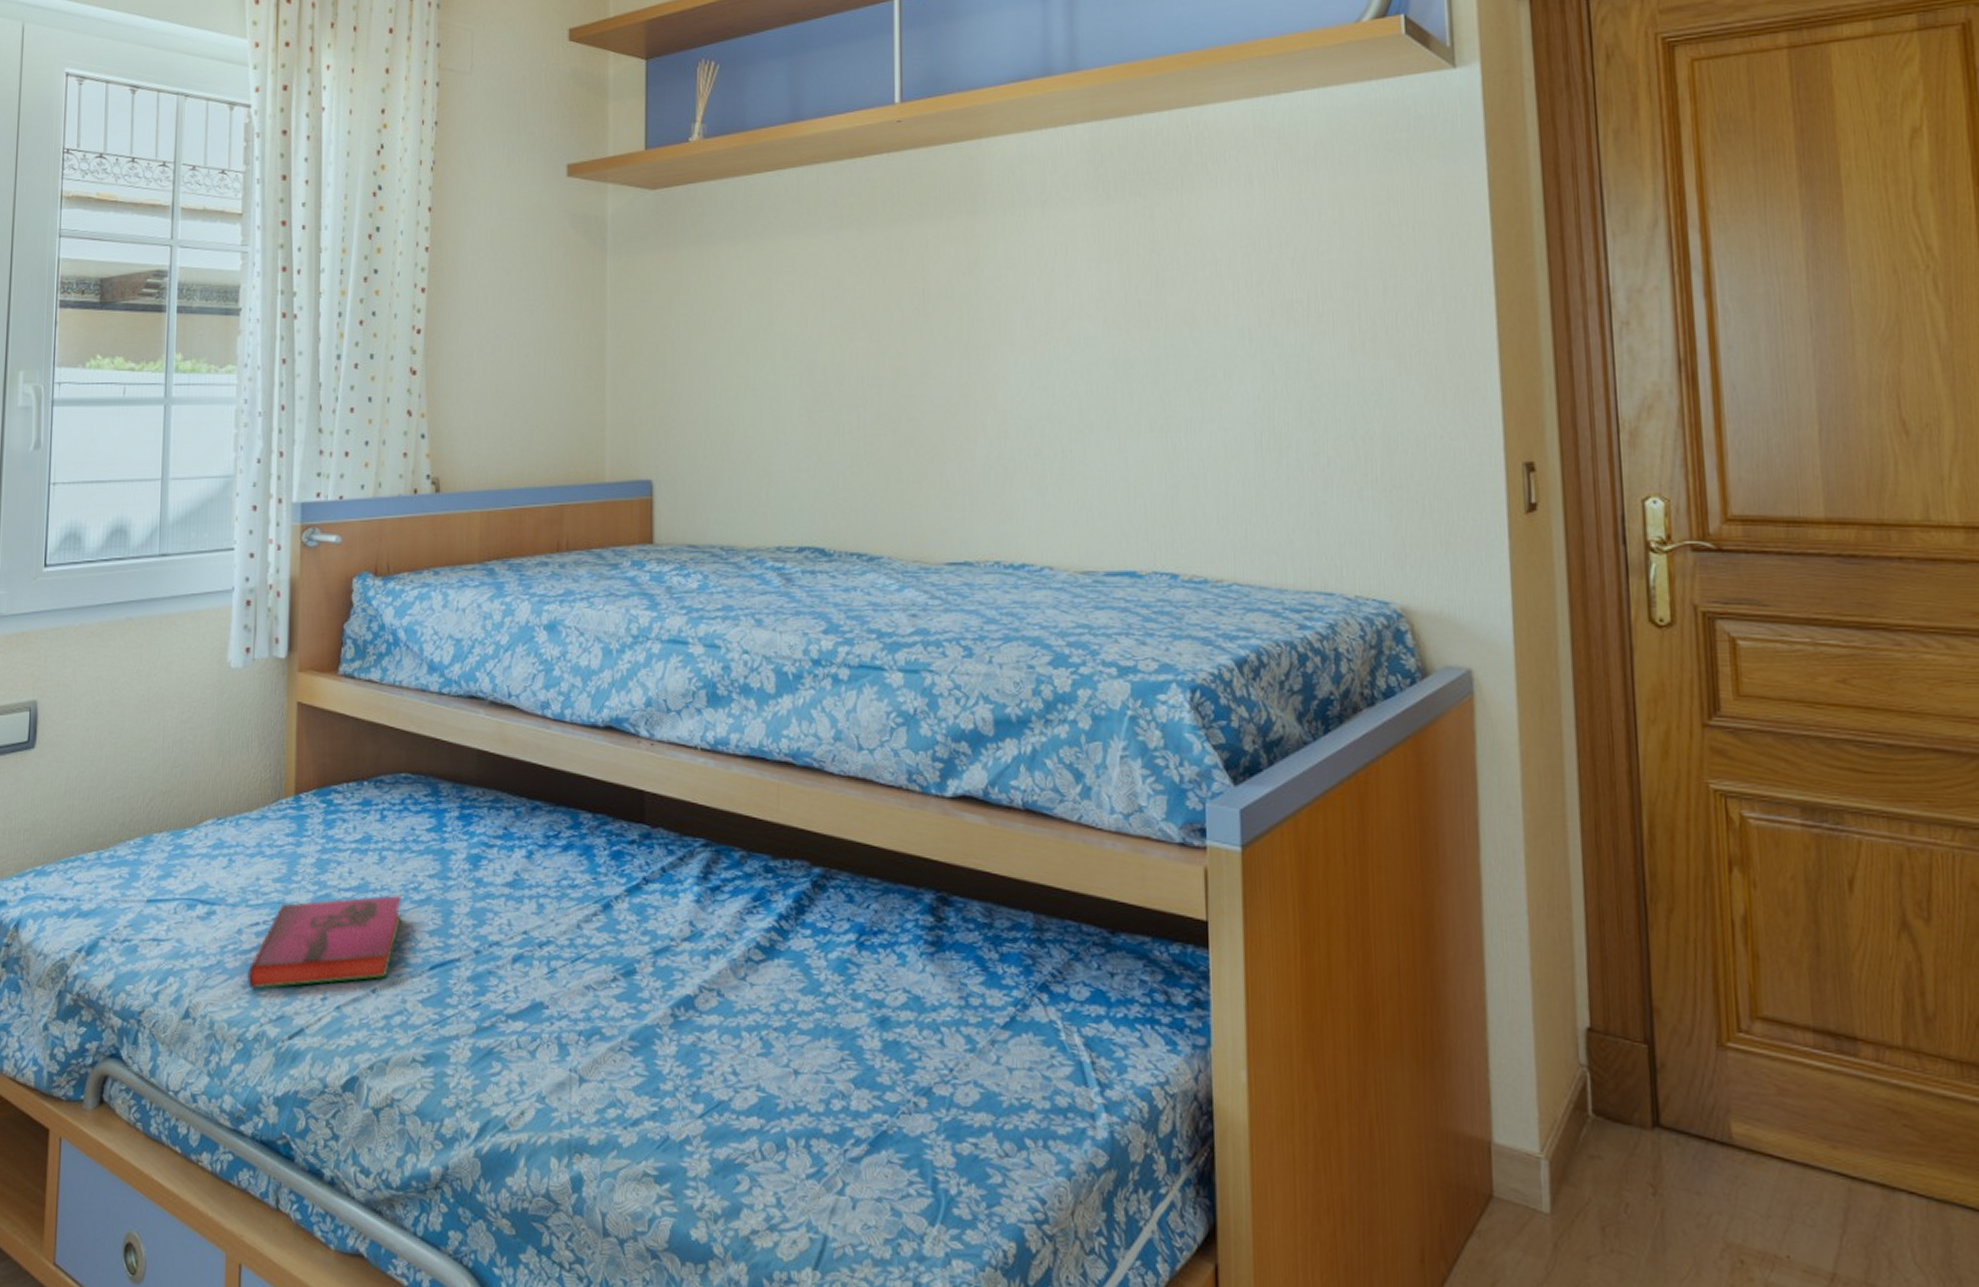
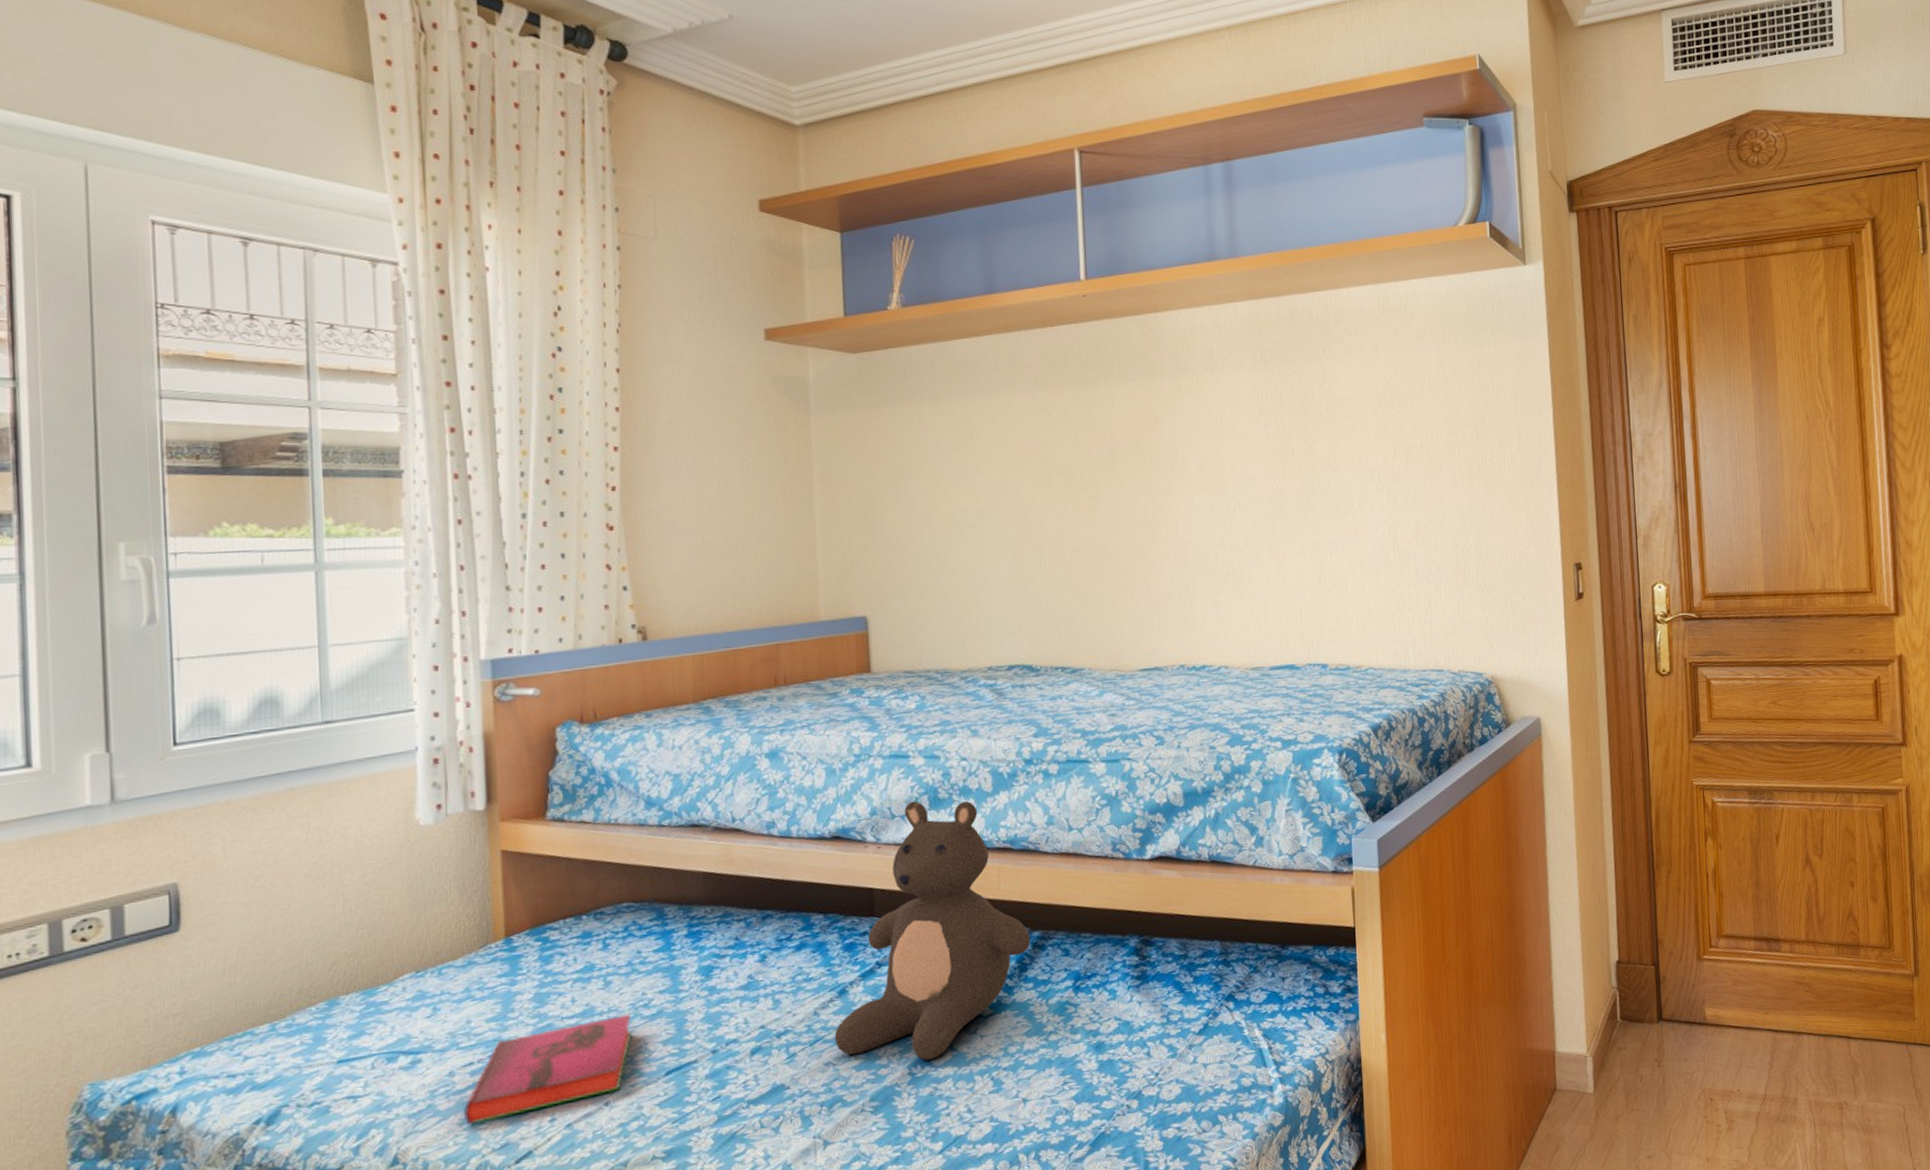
teddy bear: none [596,695,810,1003] -> present [834,801,1030,1061]

